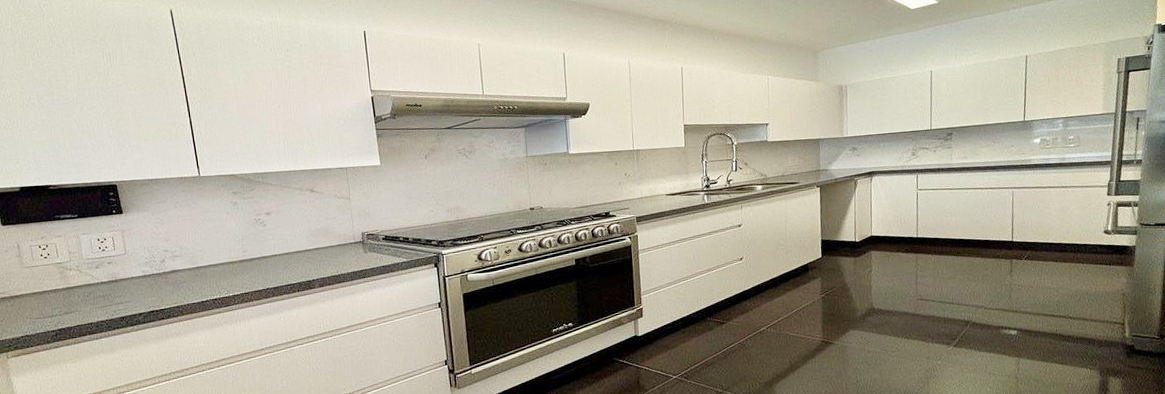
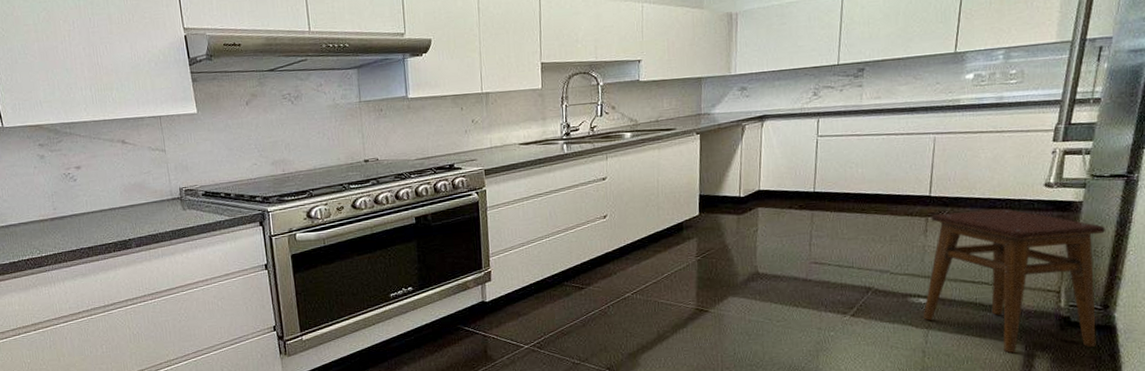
stool: none [1014,252,1158,378] -> present [923,209,1106,353]

